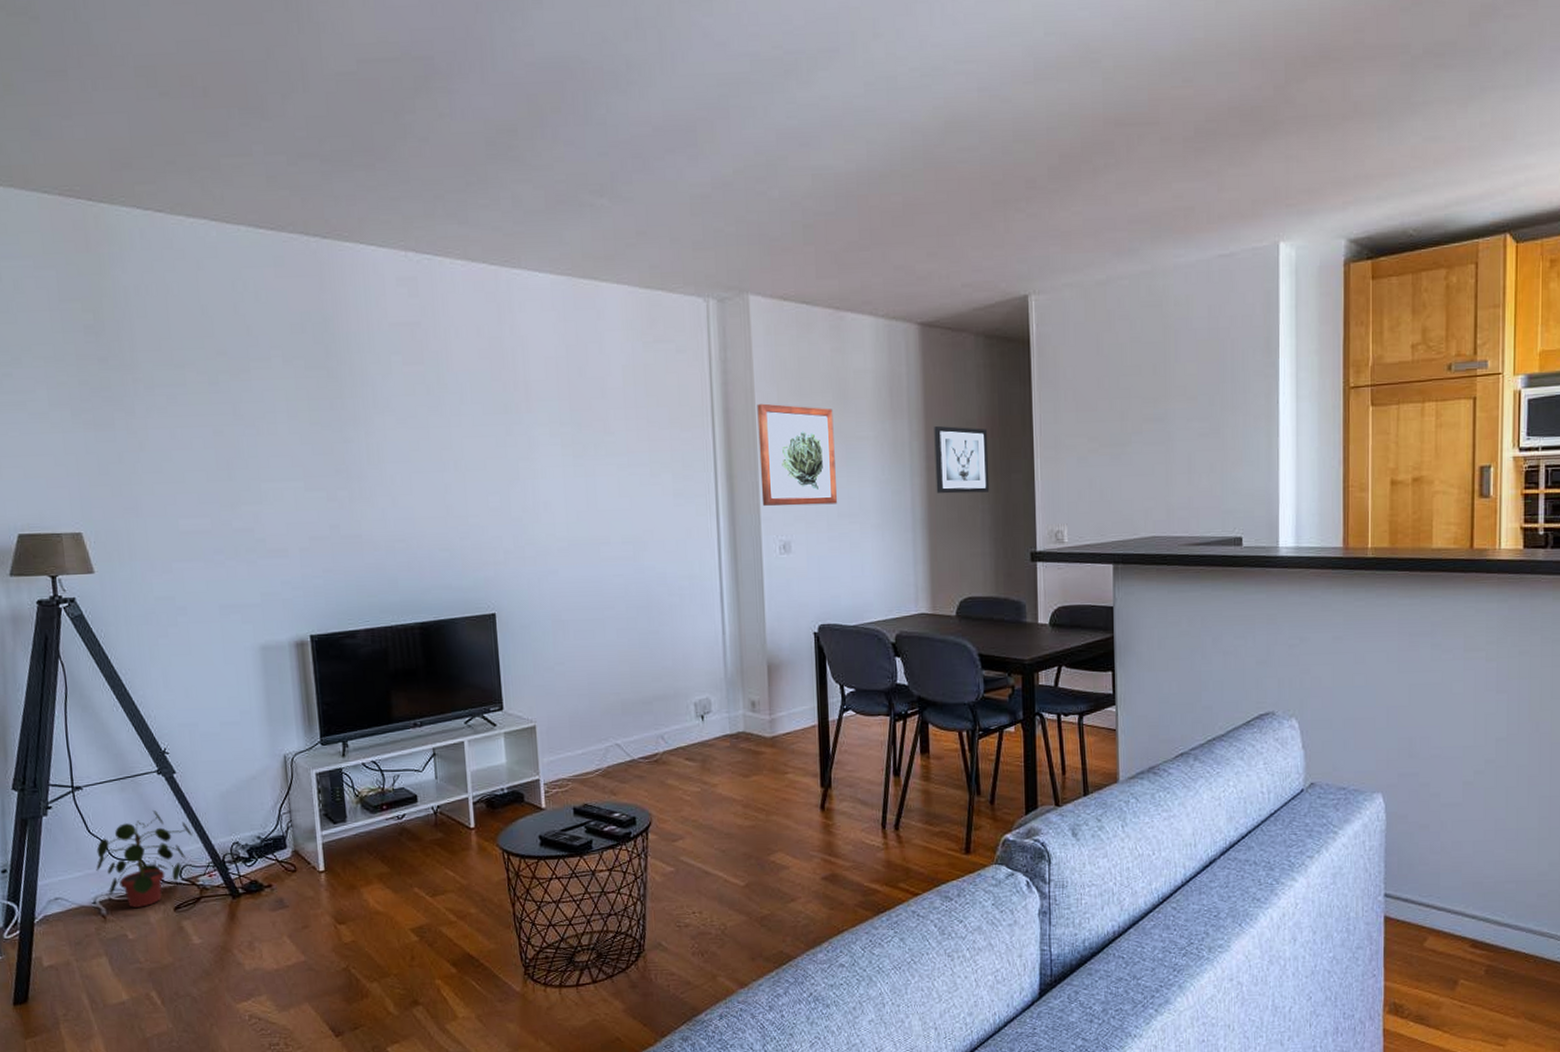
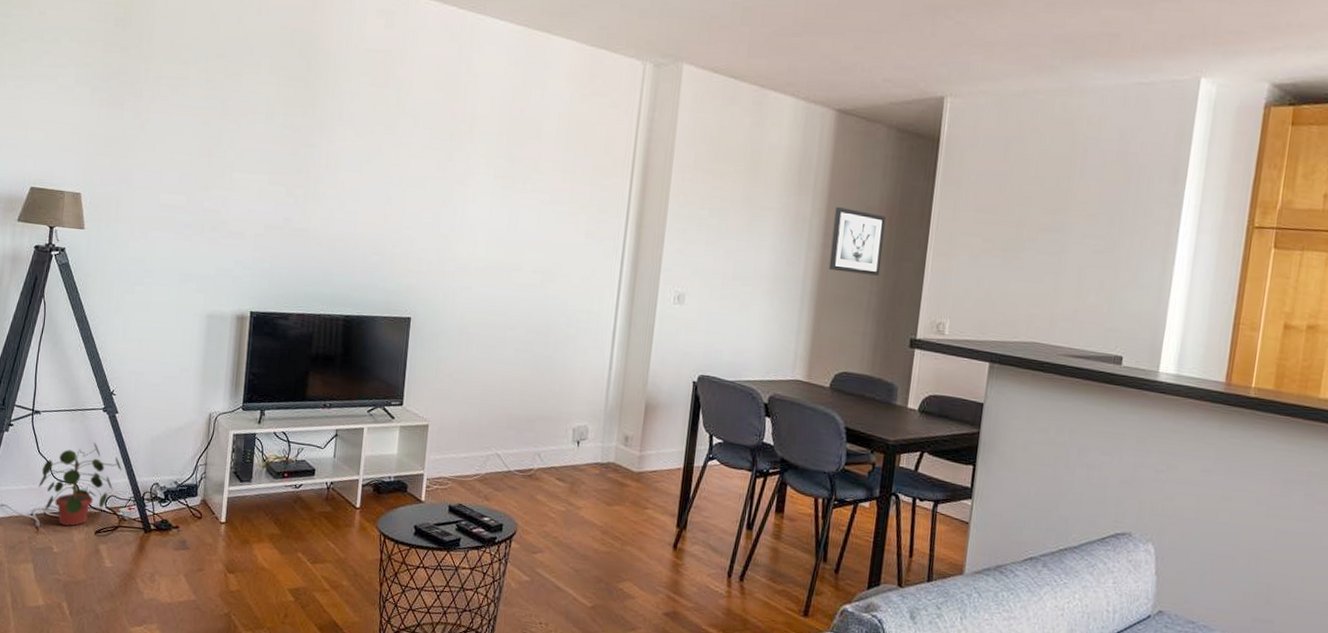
wall art: present [757,403,837,506] -> none [664,163,744,266]

